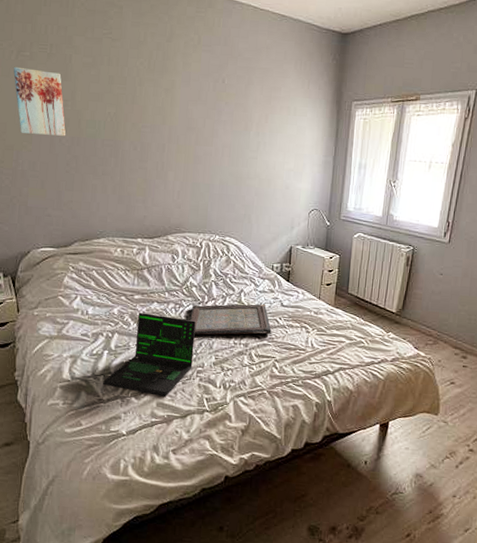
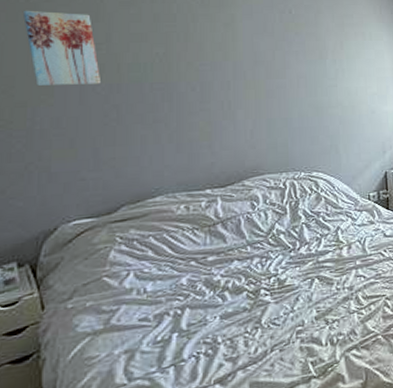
laptop: present [103,313,210,398] -> none [174,272,308,379]
serving tray: present [189,304,272,335] -> none [280,239,377,289]

